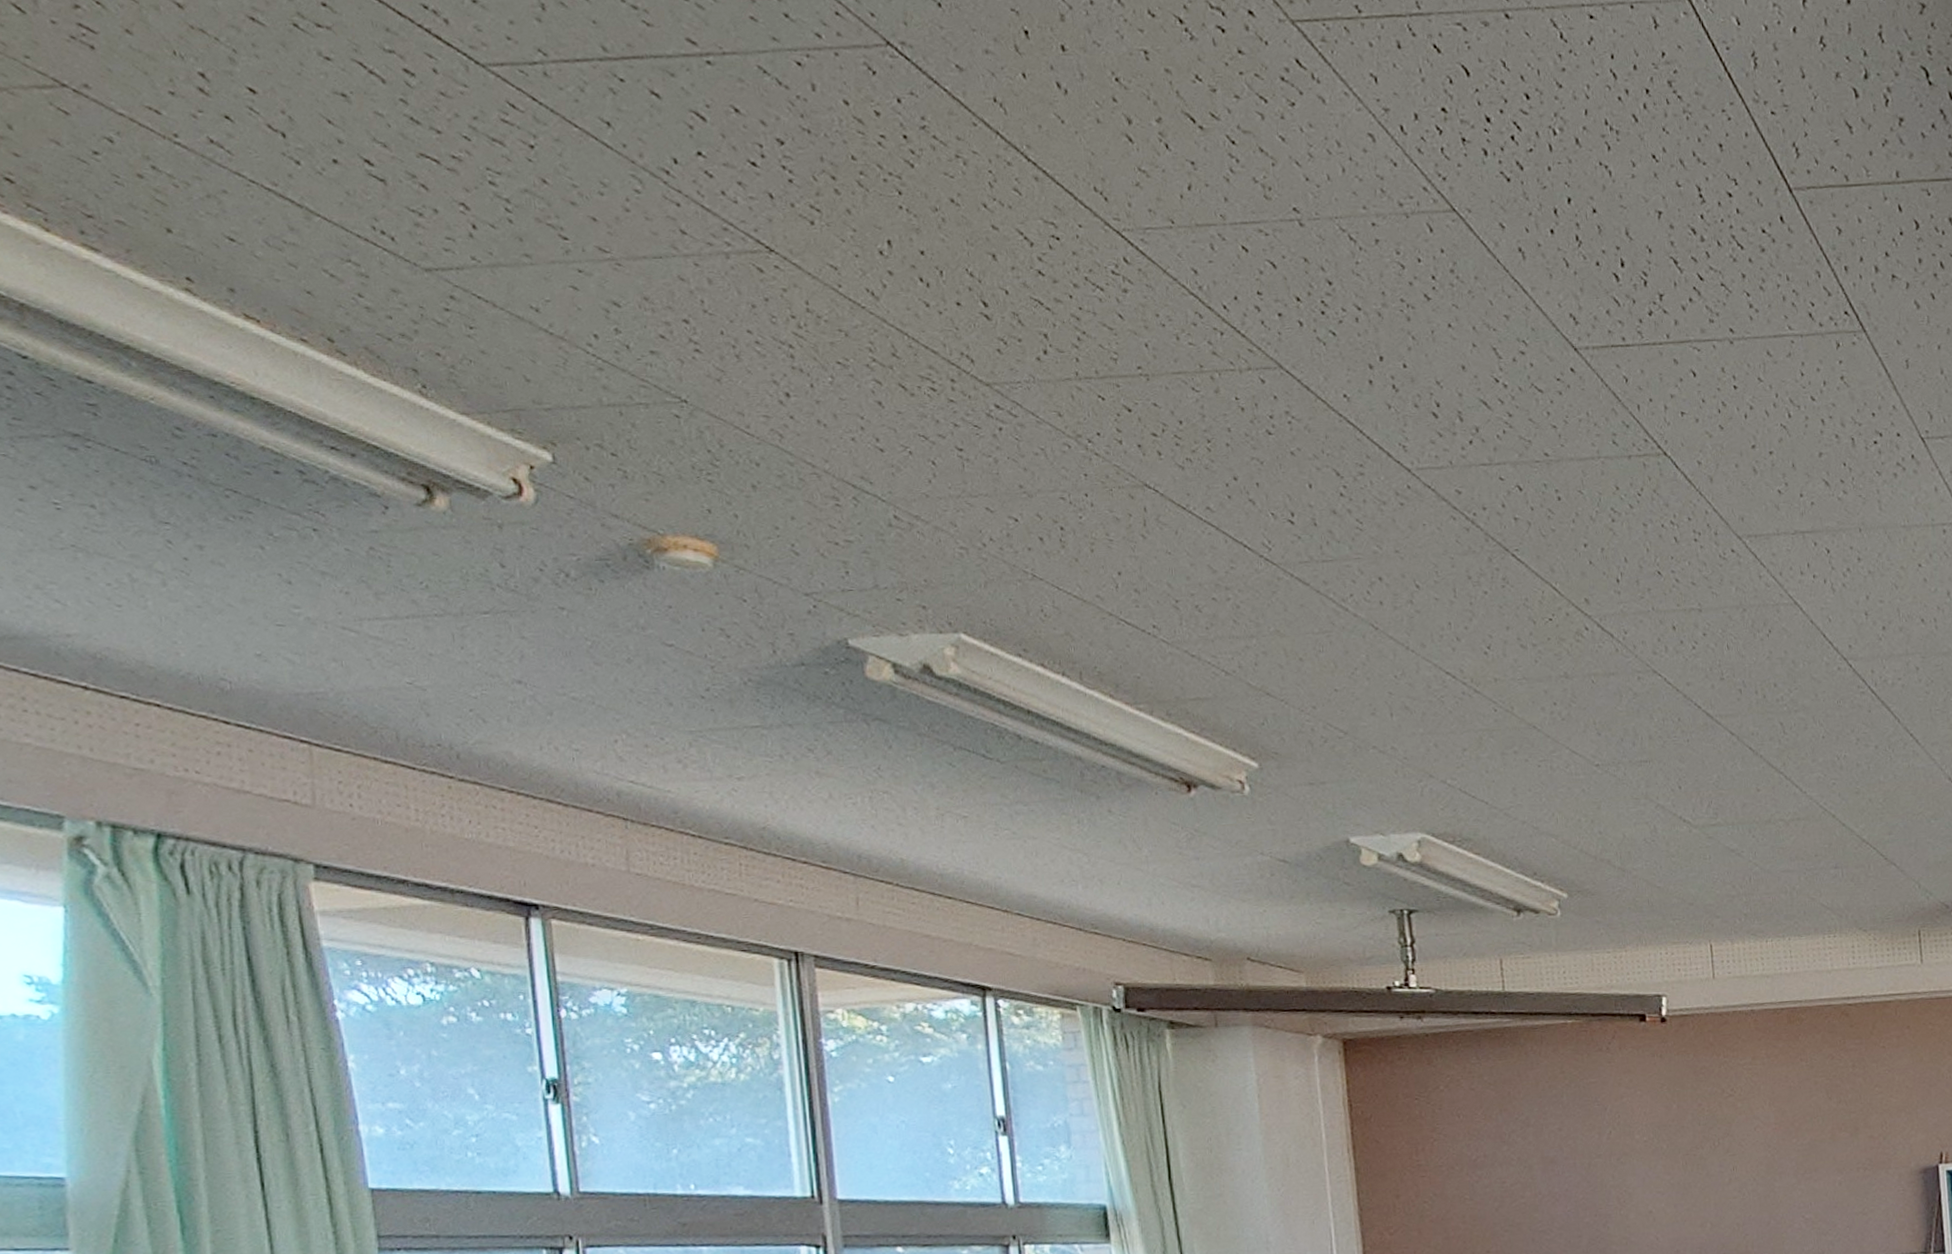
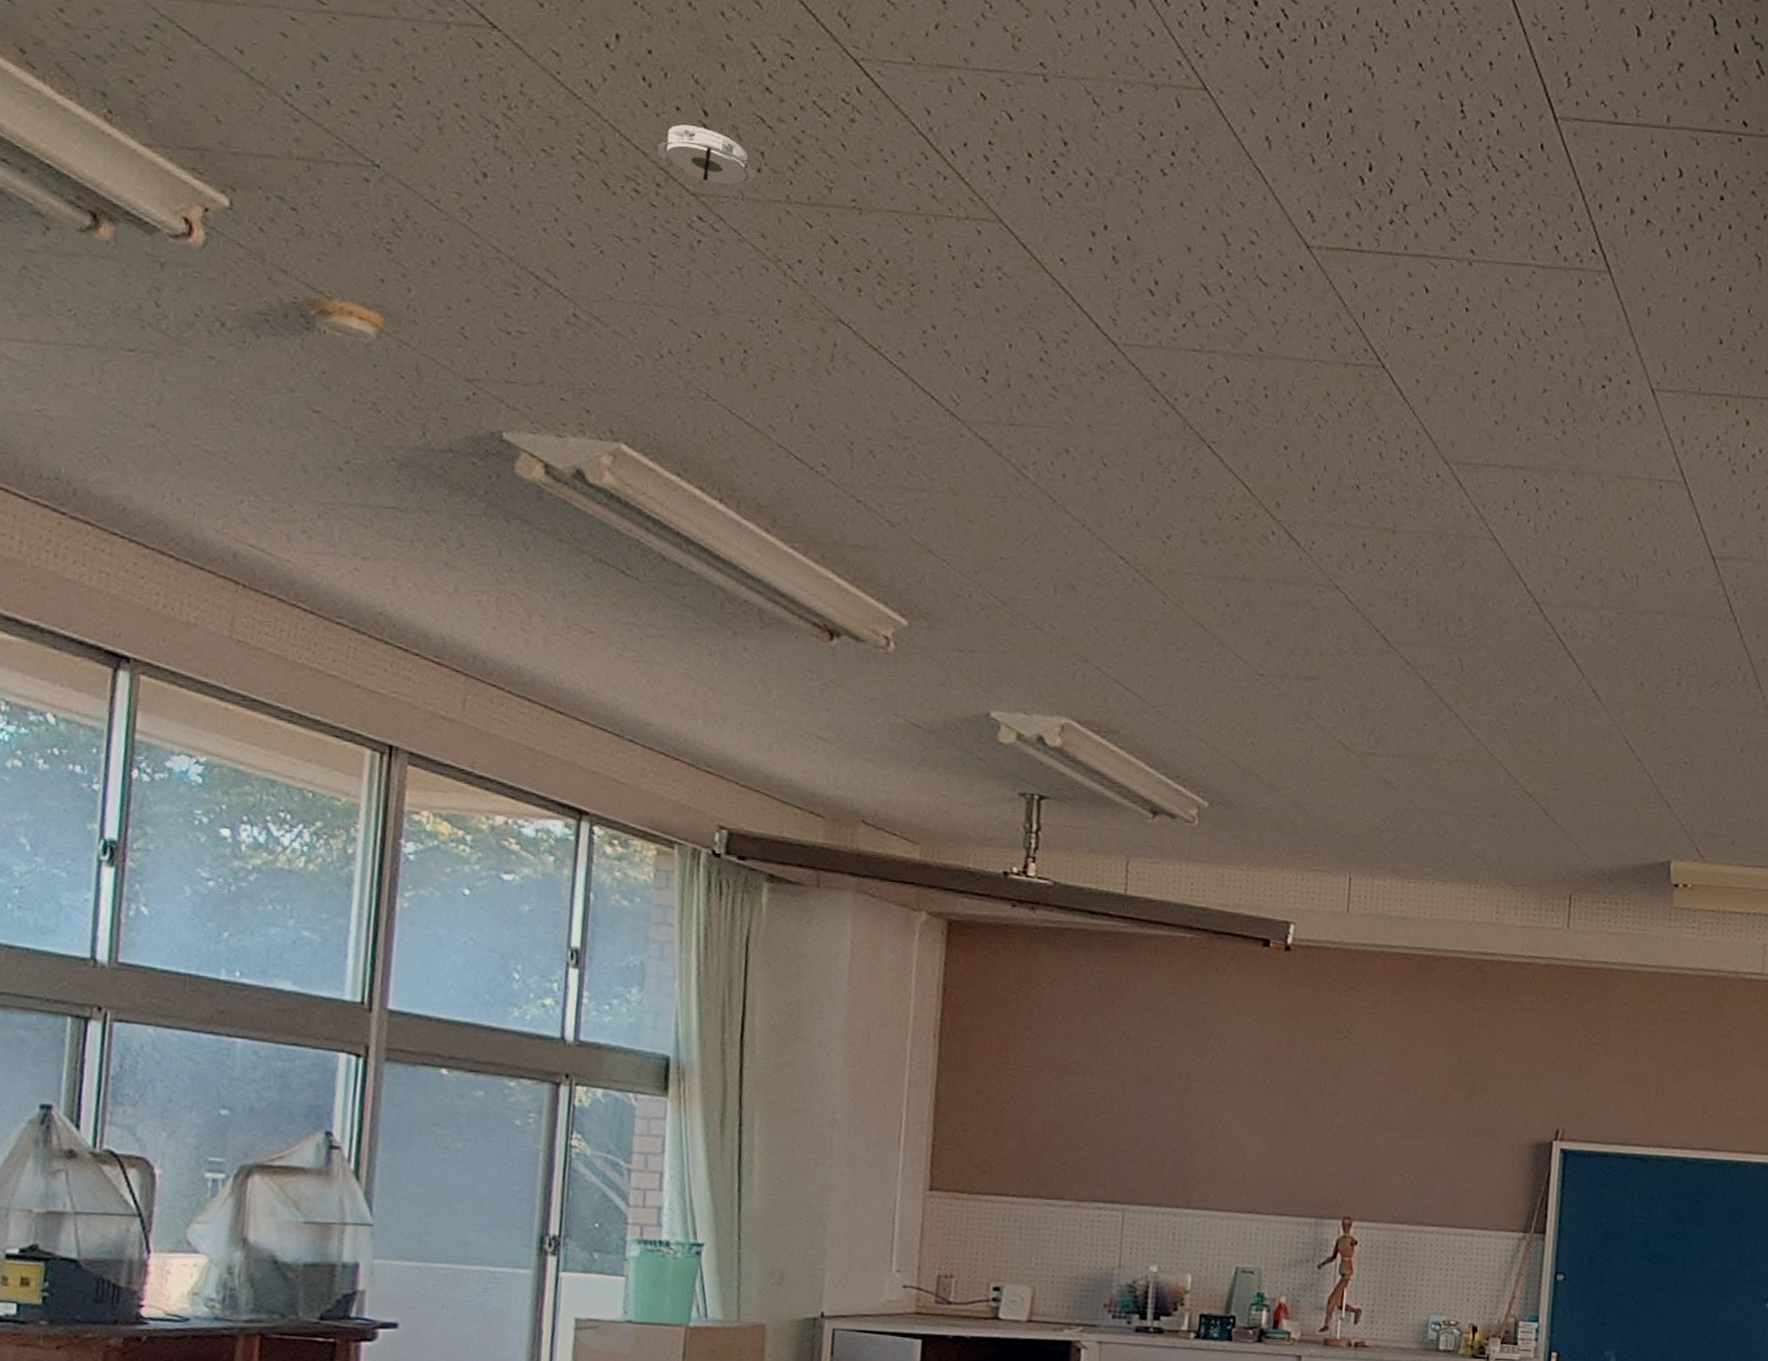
smoke detector: none [942,318,1042,370] -> present [651,124,755,184]

